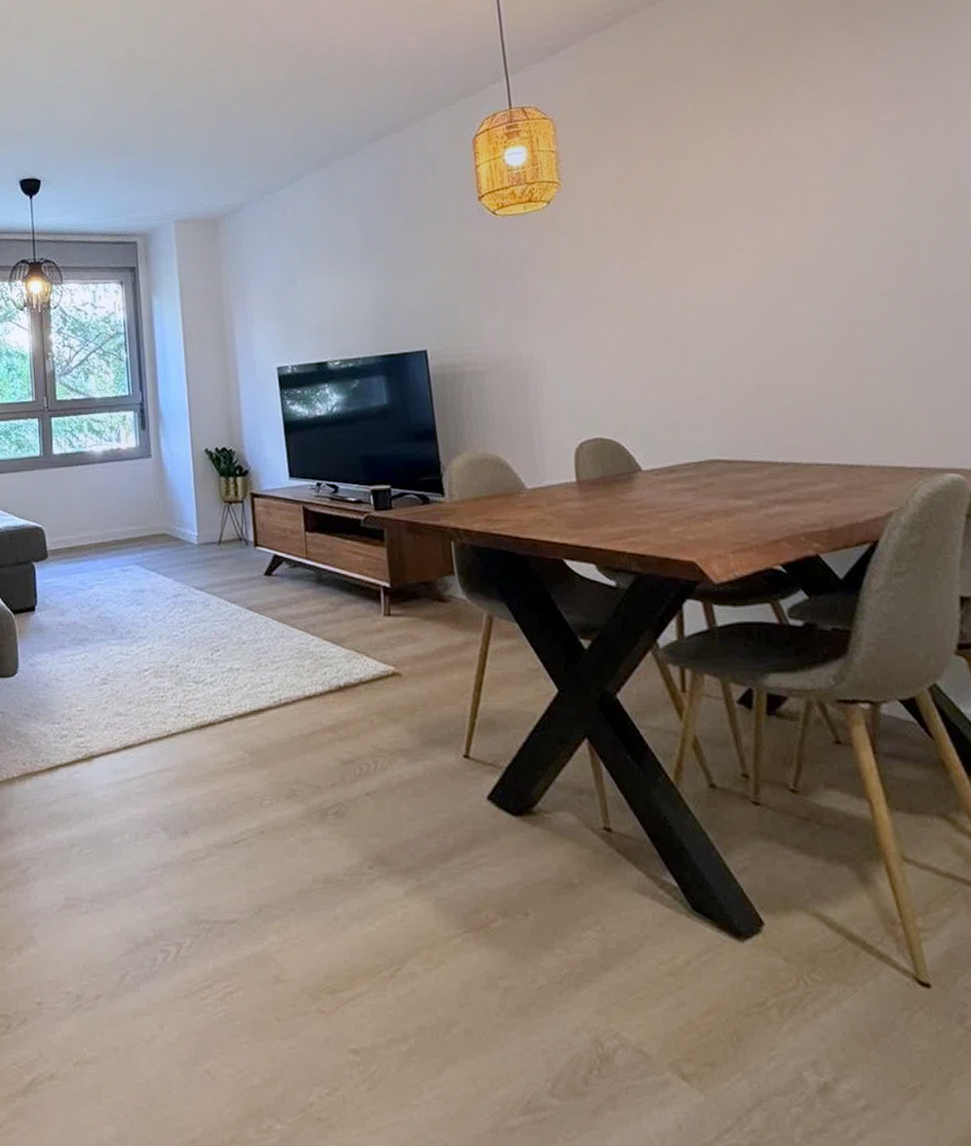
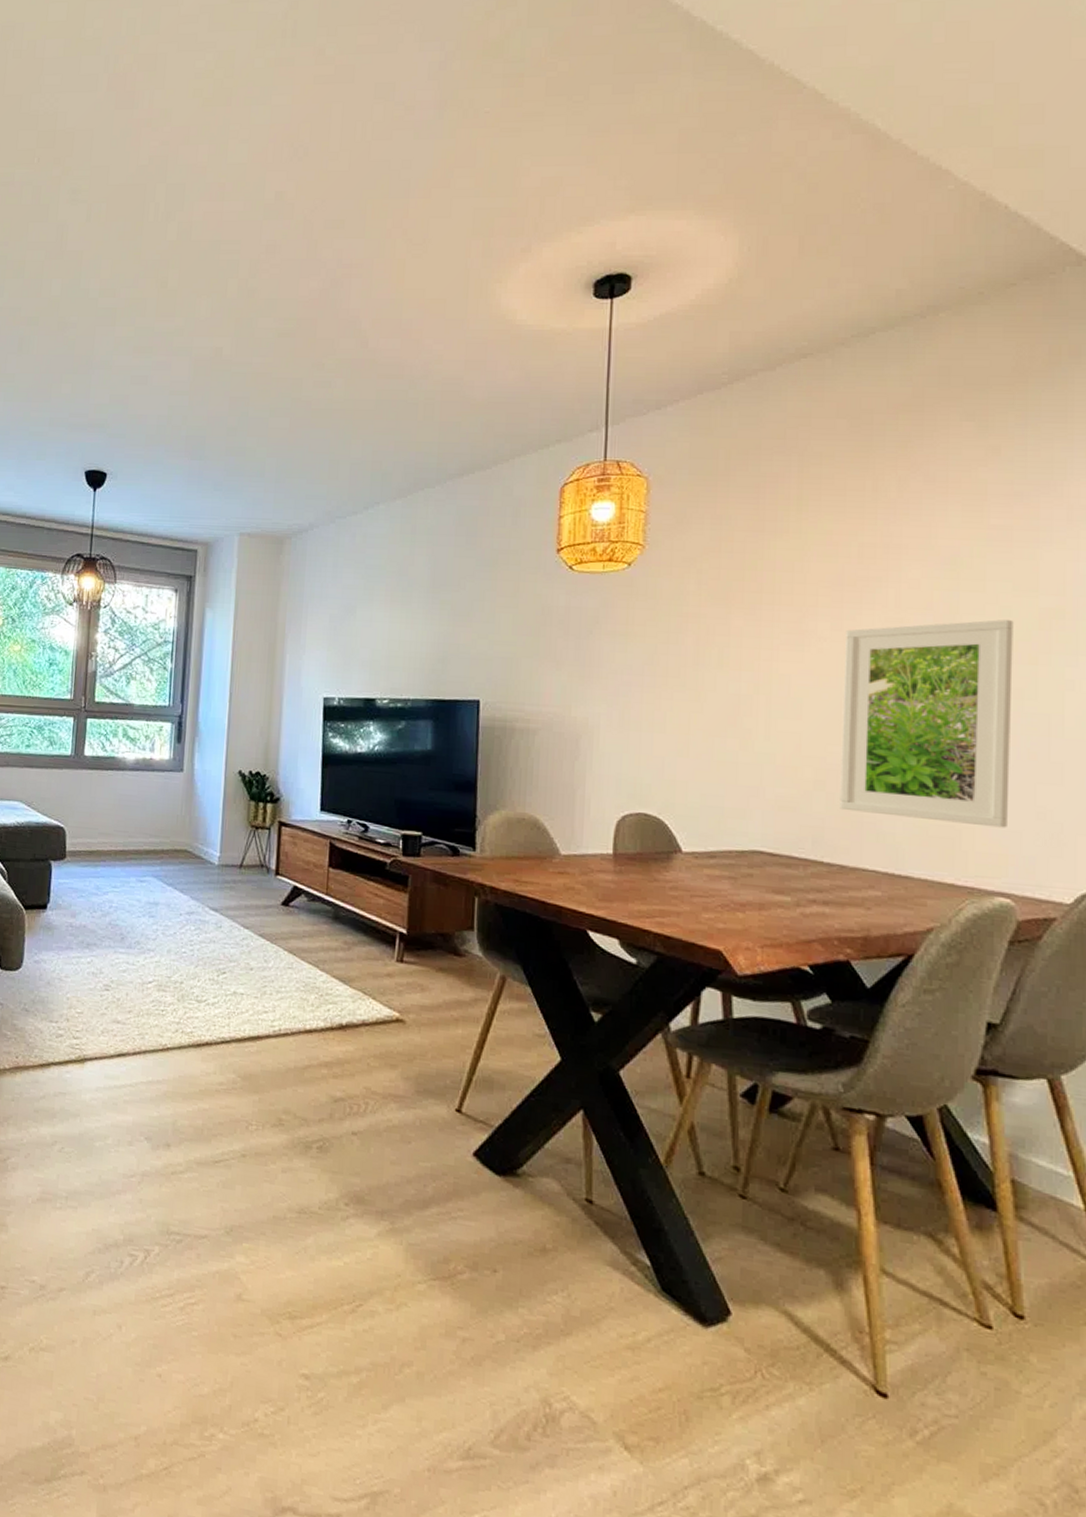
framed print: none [761,209,945,410] -> present [840,620,1014,828]

